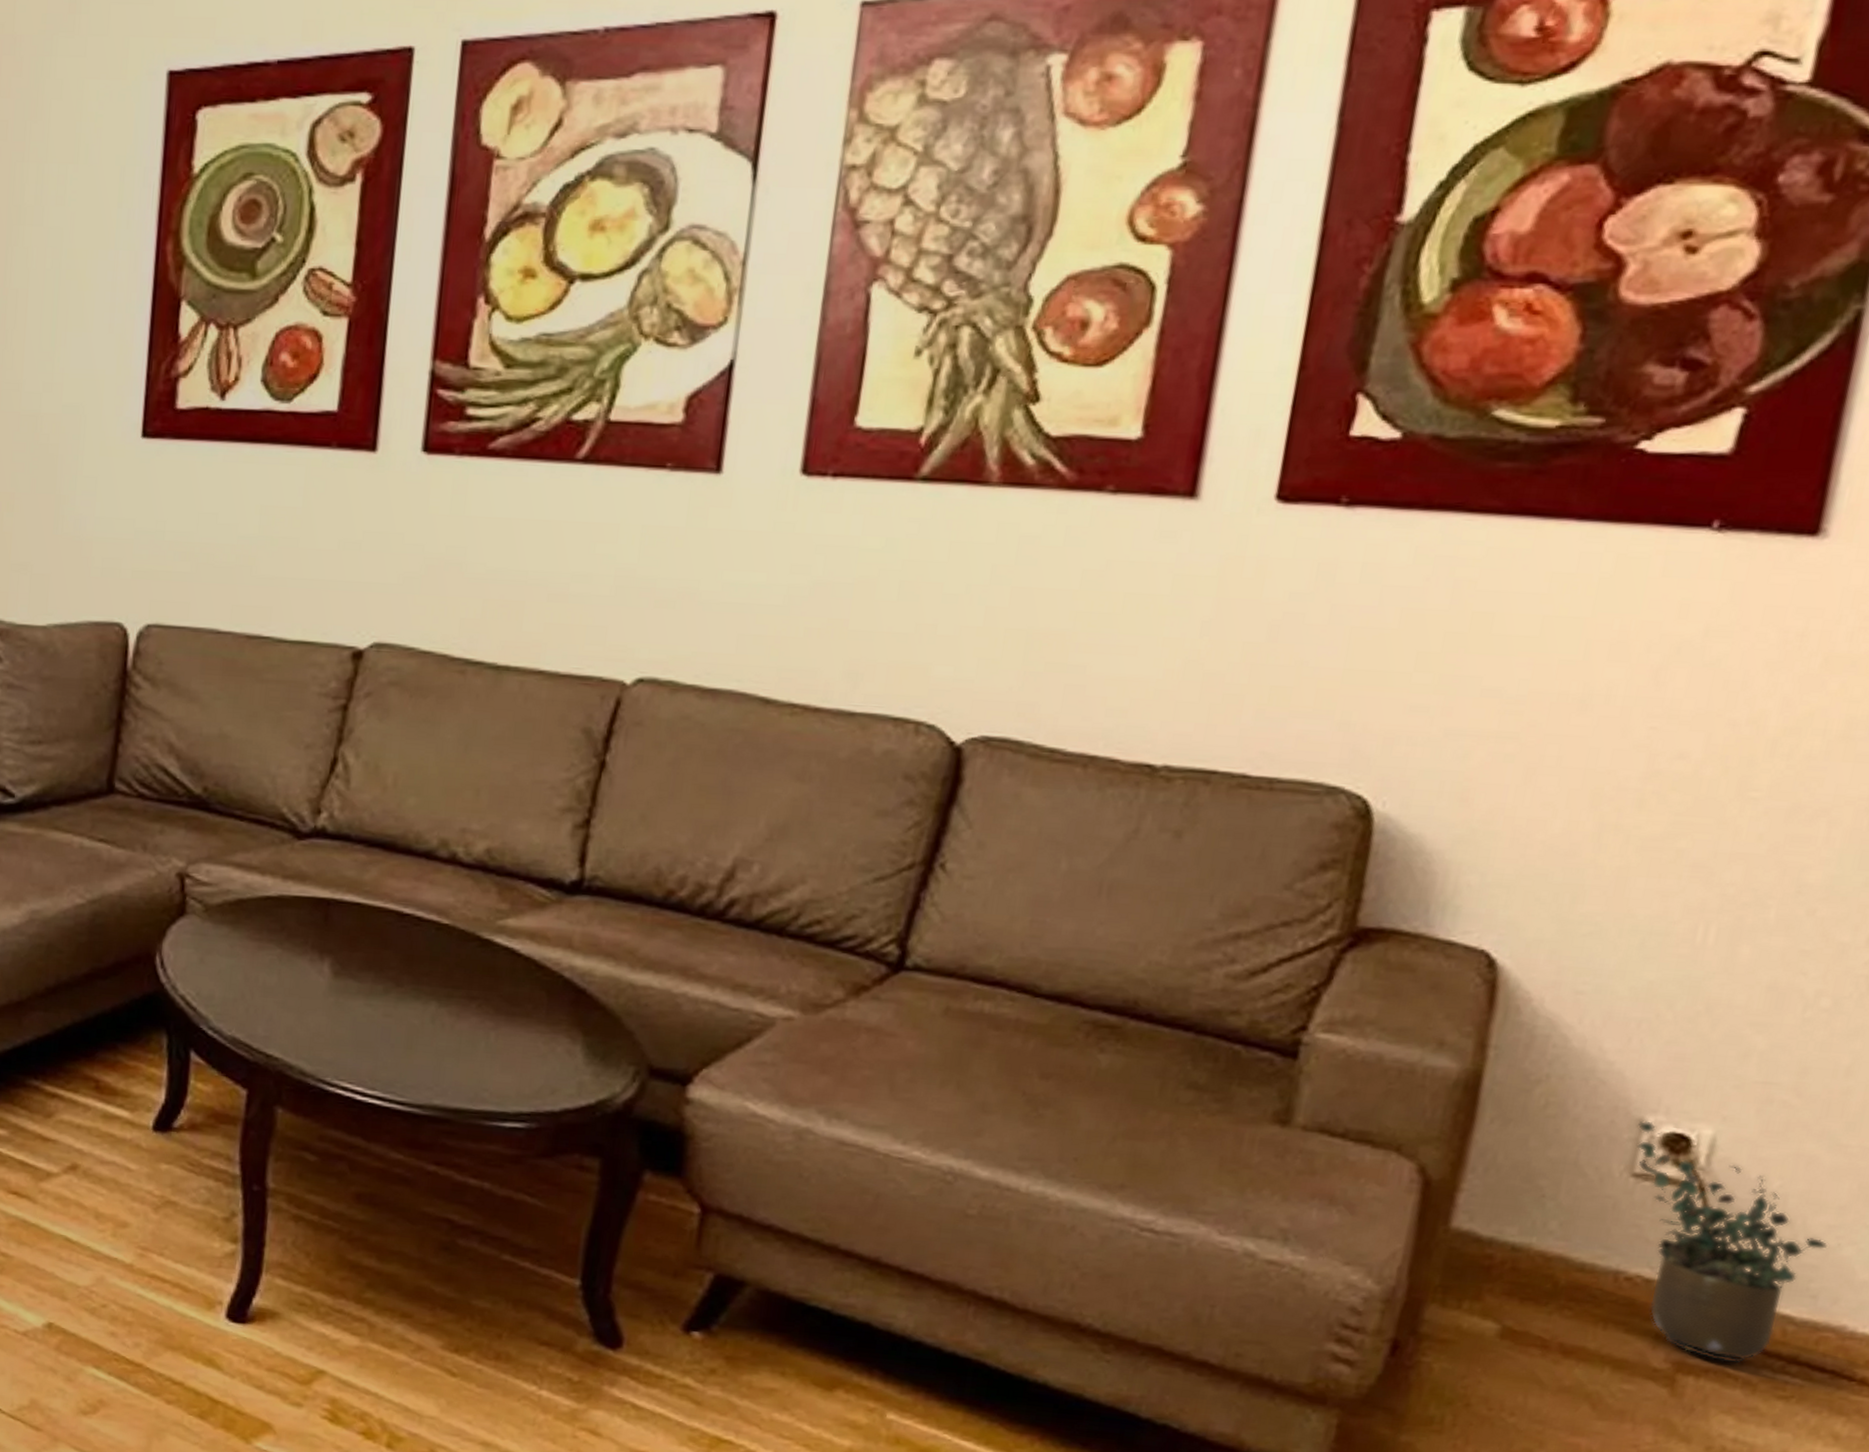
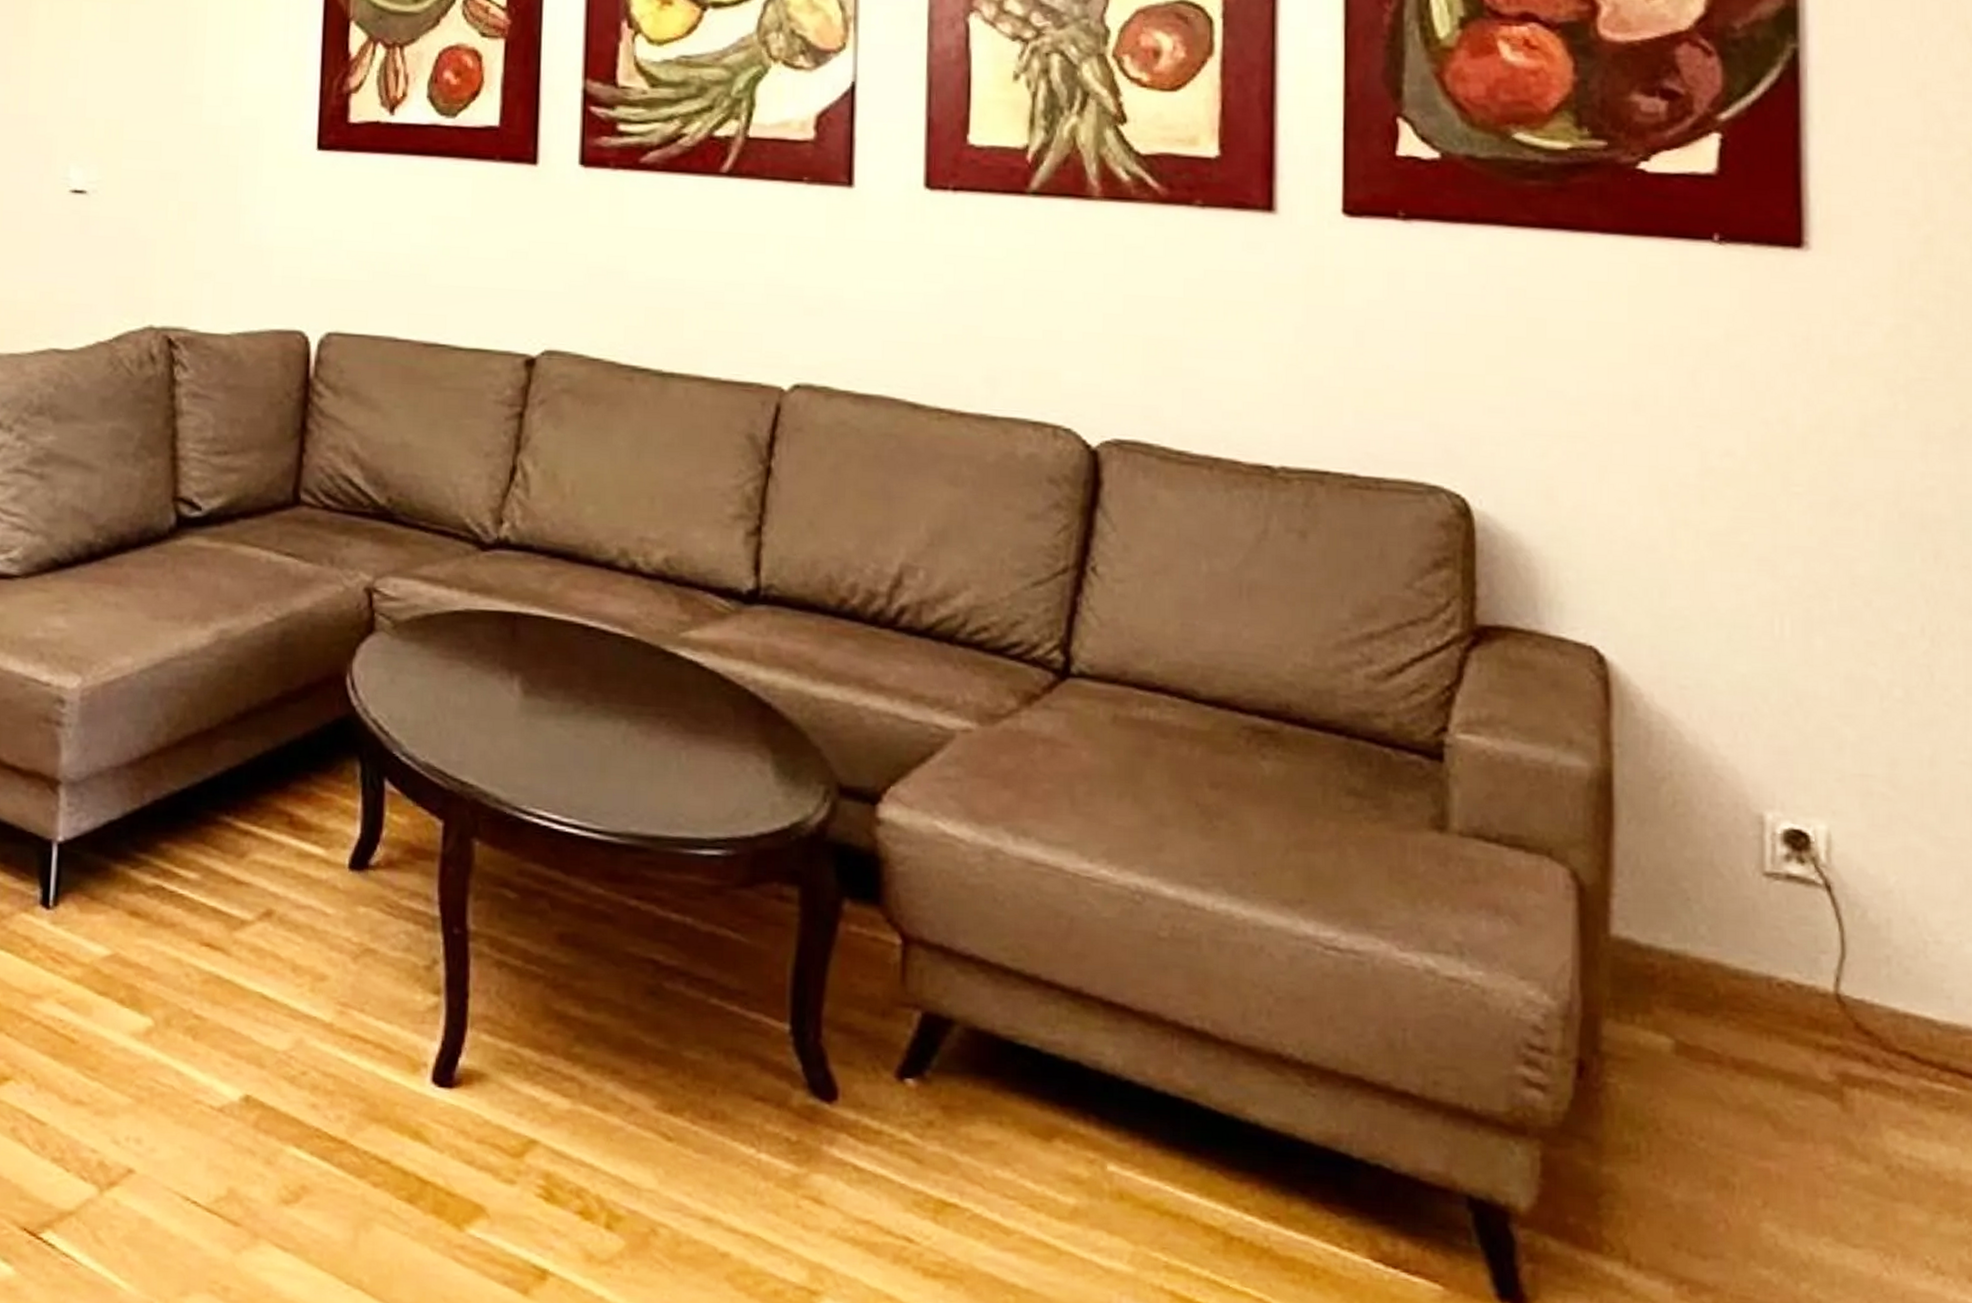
potted plant: present [1637,1120,1827,1364] -> none [1759,817,1950,1074]

